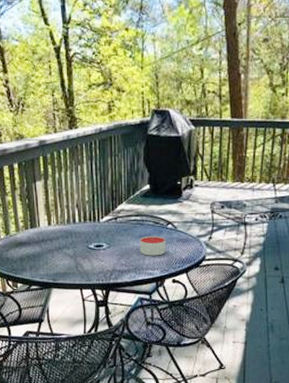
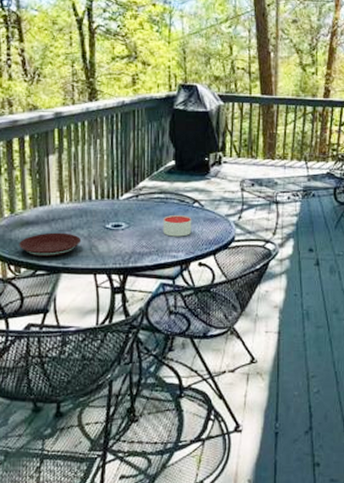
plate: none [15,252,68,273] -> present [19,232,82,257]

